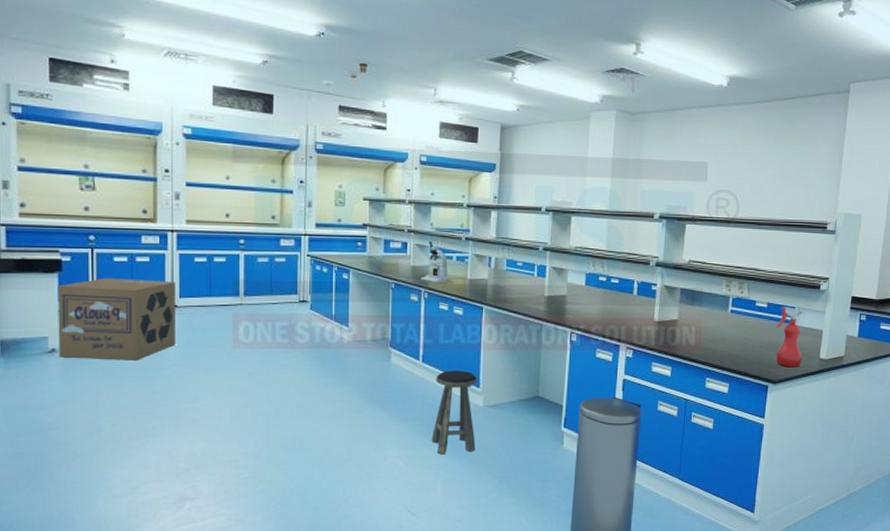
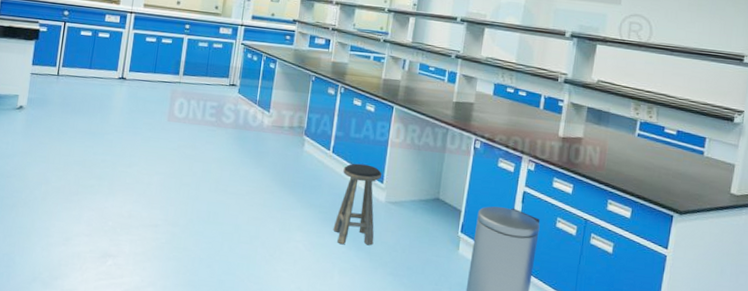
cardboard box: present [57,278,176,361] -> none [24,48,128,124]
microscope: present [420,242,454,284] -> none [338,41,369,81]
spray bottle: present [776,307,805,368] -> none [683,135,717,200]

